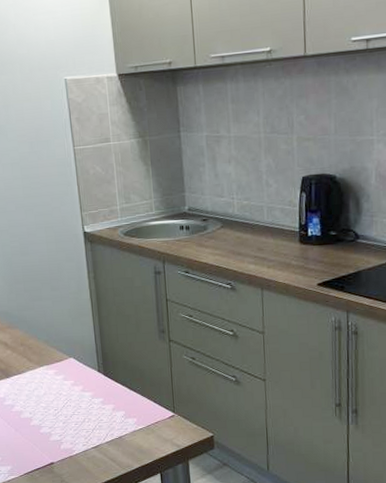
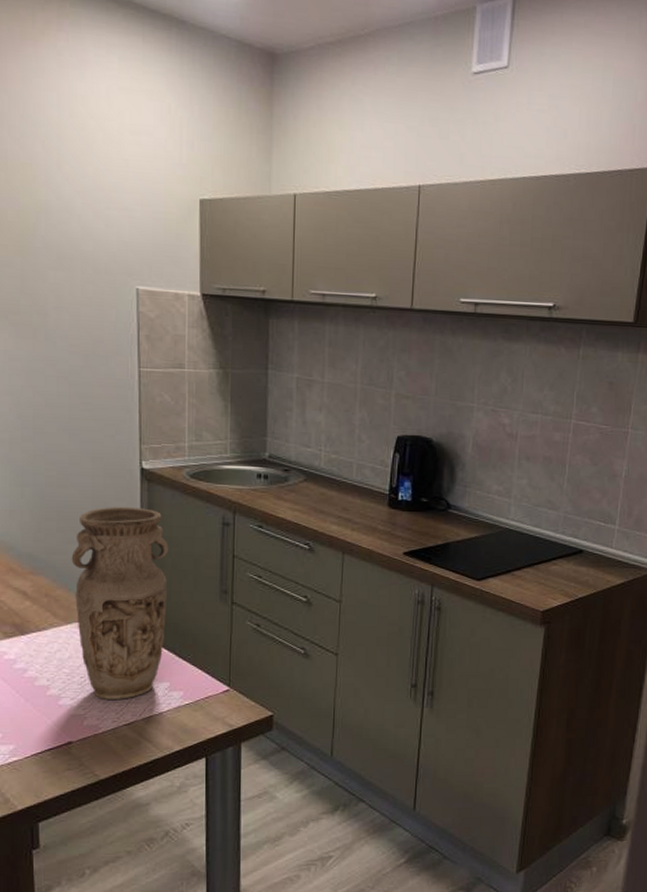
vase: none [37,265,117,427] -> present [71,506,169,699]

